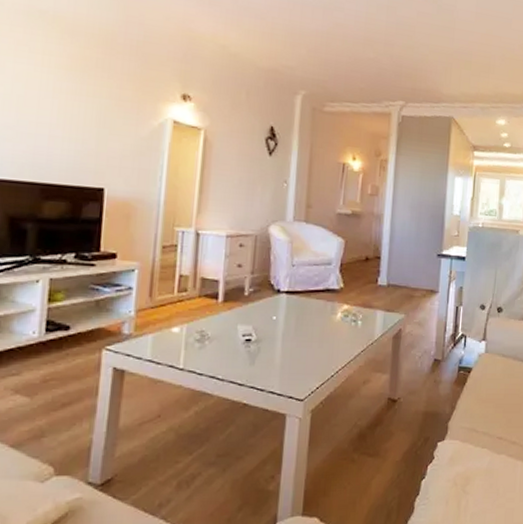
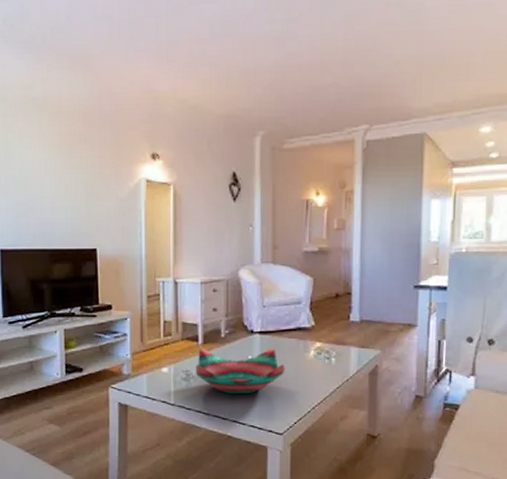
decorative bowl: none [212,306,311,358] -> present [196,347,285,394]

